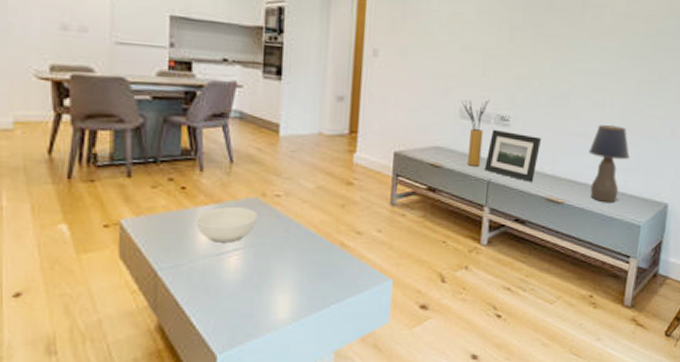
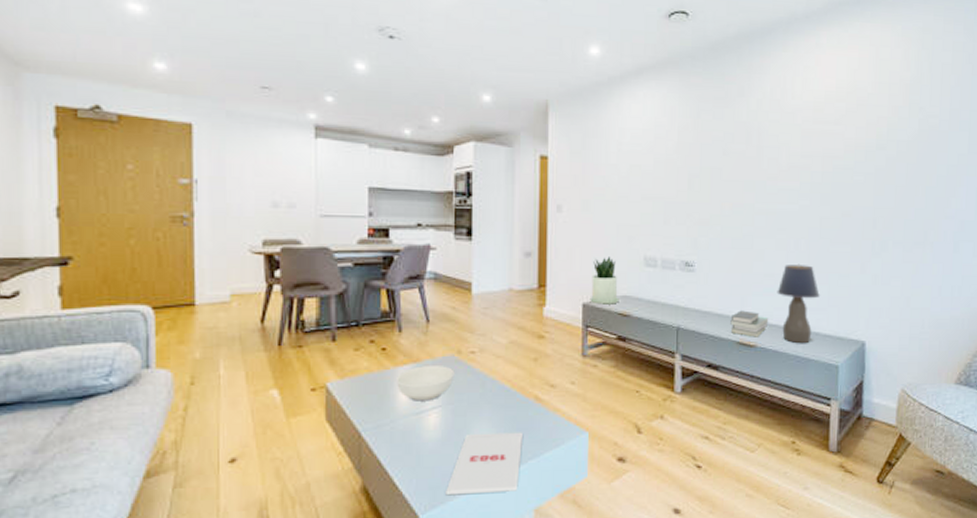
magazine: none [244,276,327,337] -> present [446,432,524,496]
planter: none [401,106,432,155] -> present [590,257,619,304]
vase: present [461,99,490,166] -> none [645,246,673,313]
picture frame: present [484,129,541,182] -> none [673,275,727,326]
books: none [540,167,579,195] -> present [730,310,769,337]

